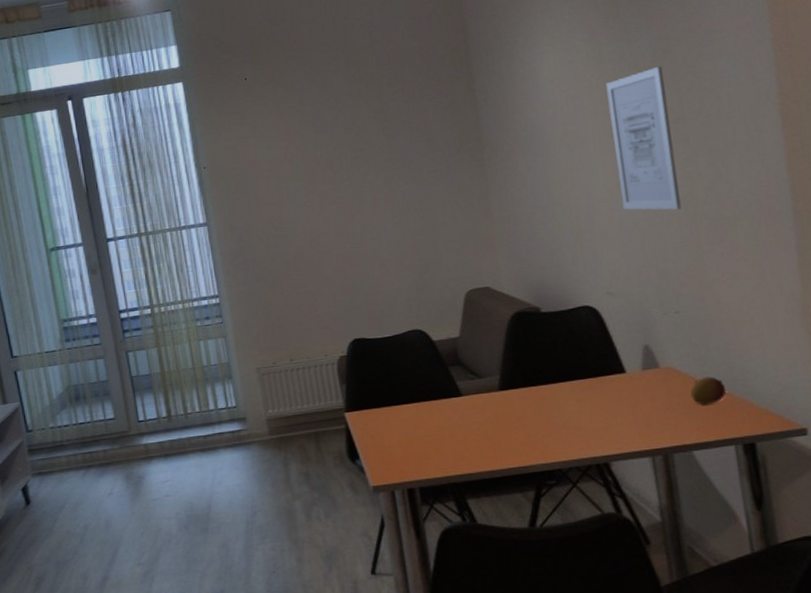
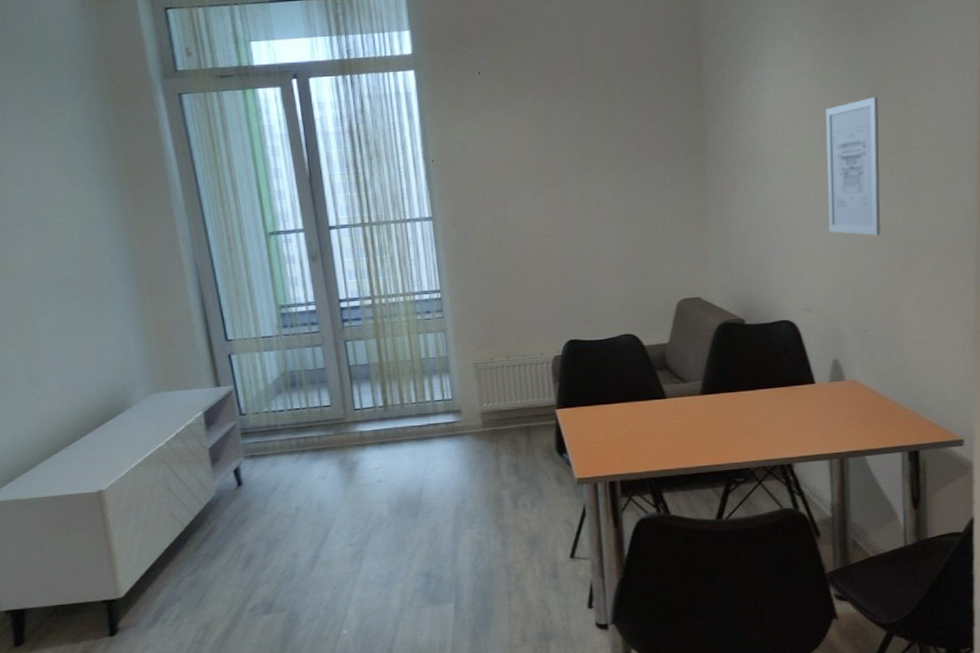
fruit: present [690,376,726,405] -> none [869,390,900,415]

